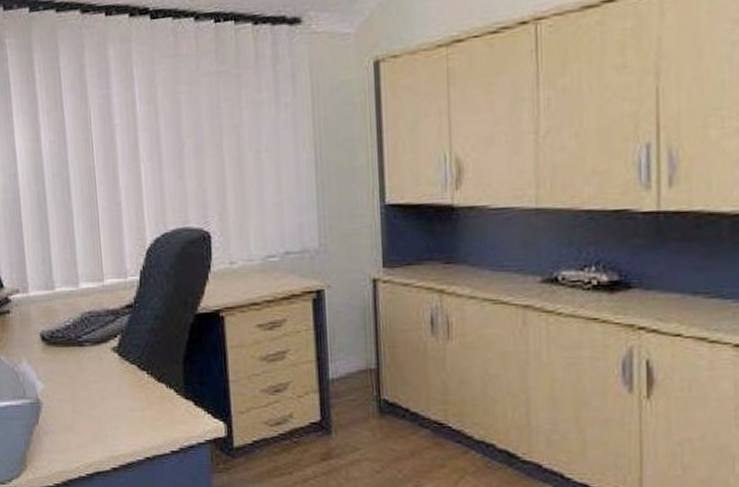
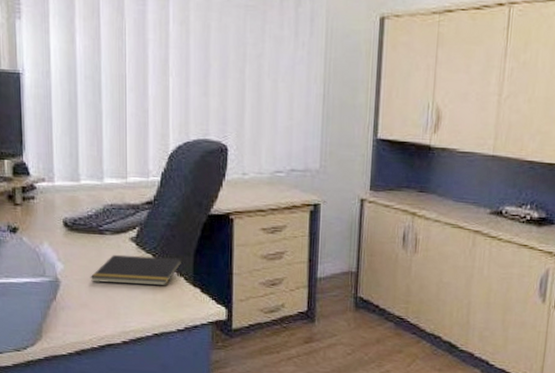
notepad: none [72,367,171,402] -> present [90,254,183,286]

